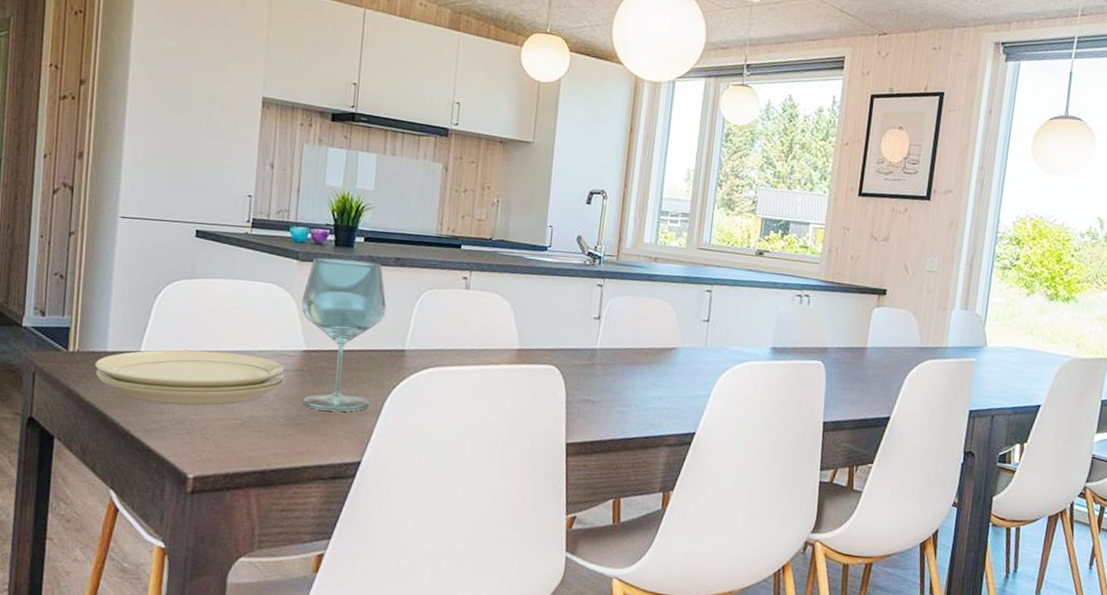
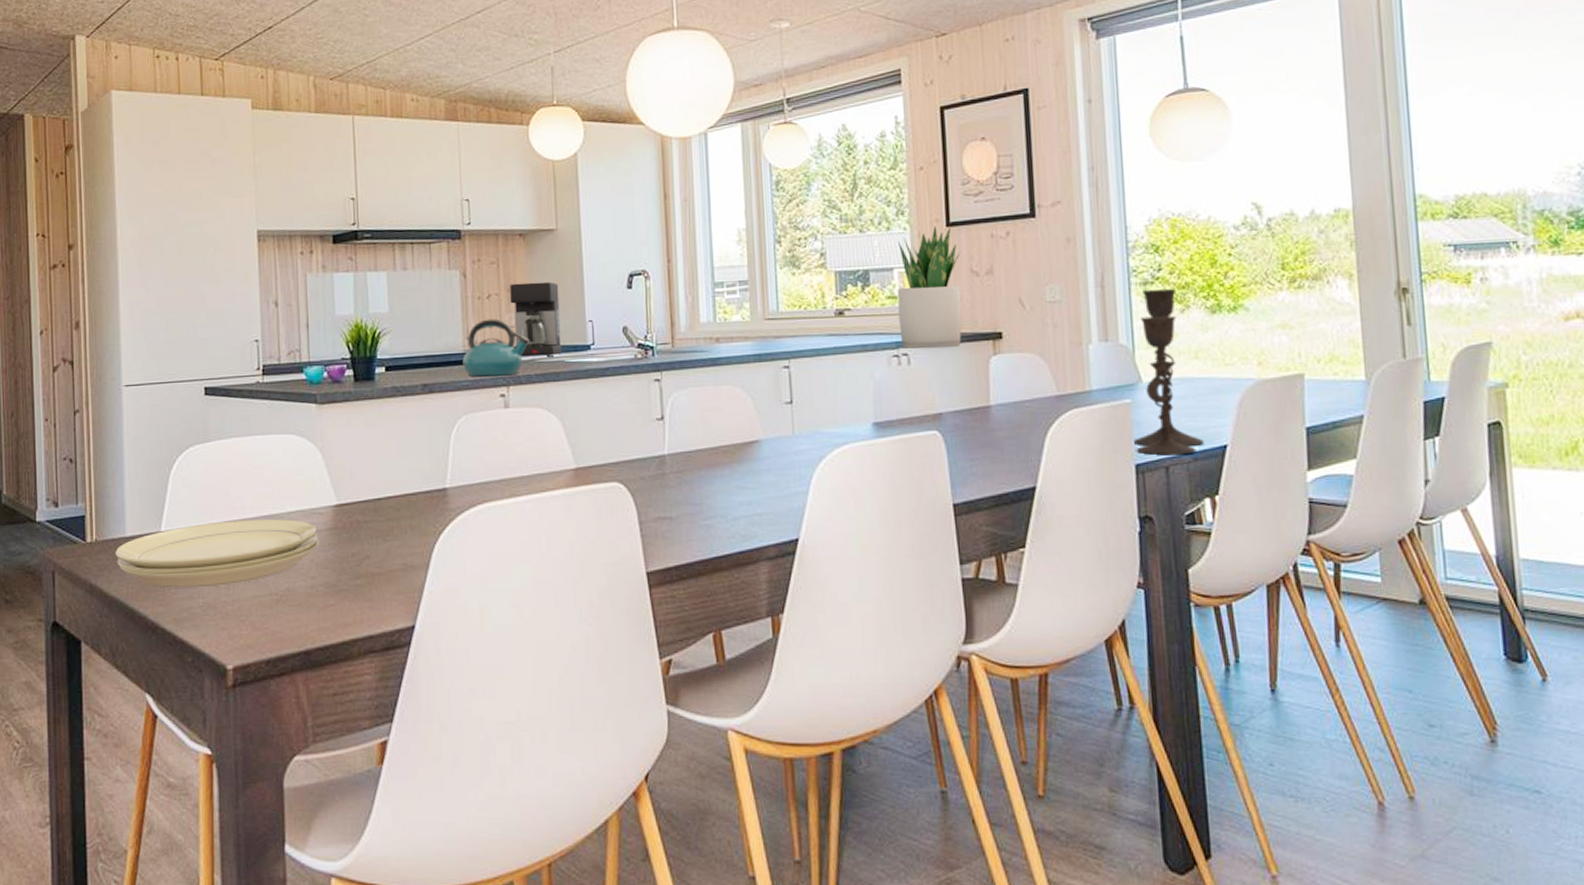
wine glass: present [300,257,387,412] -> none [325,392,421,572]
kettle: none [434,210,496,263] -> present [462,318,530,378]
coffee maker: none [483,183,528,252] -> present [510,281,562,357]
planter: none [805,193,866,297] -> present [897,226,962,349]
candlestick: none [972,274,1027,408] -> present [1134,289,1204,456]

